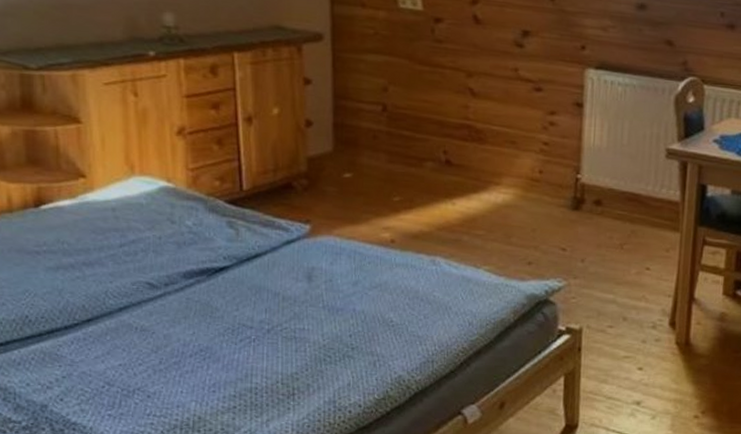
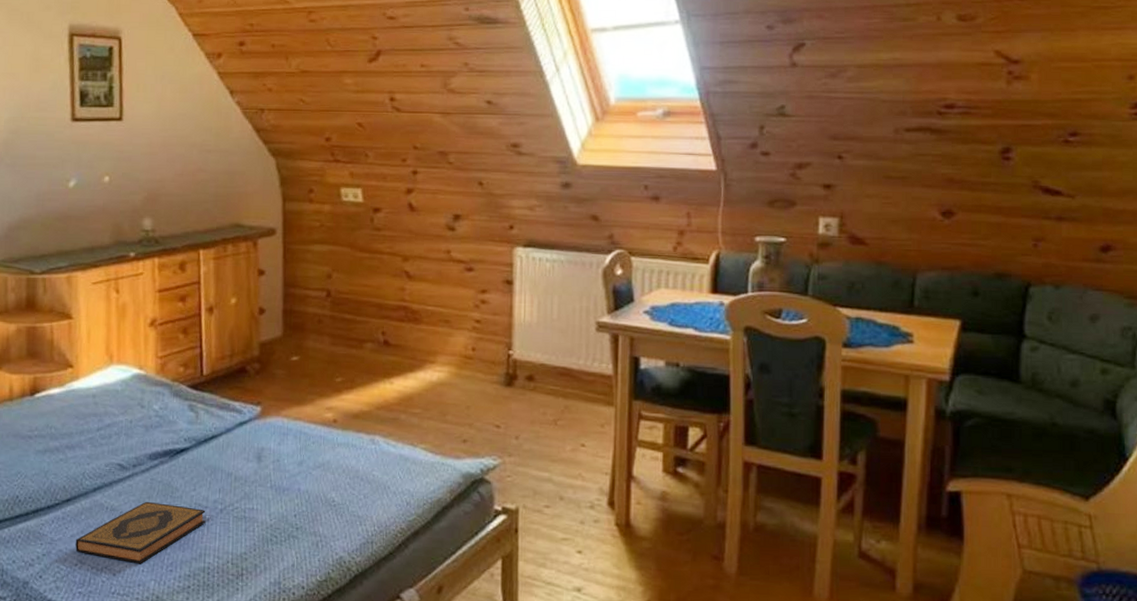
hardback book: none [100,321,251,386] -> present [75,501,206,564]

